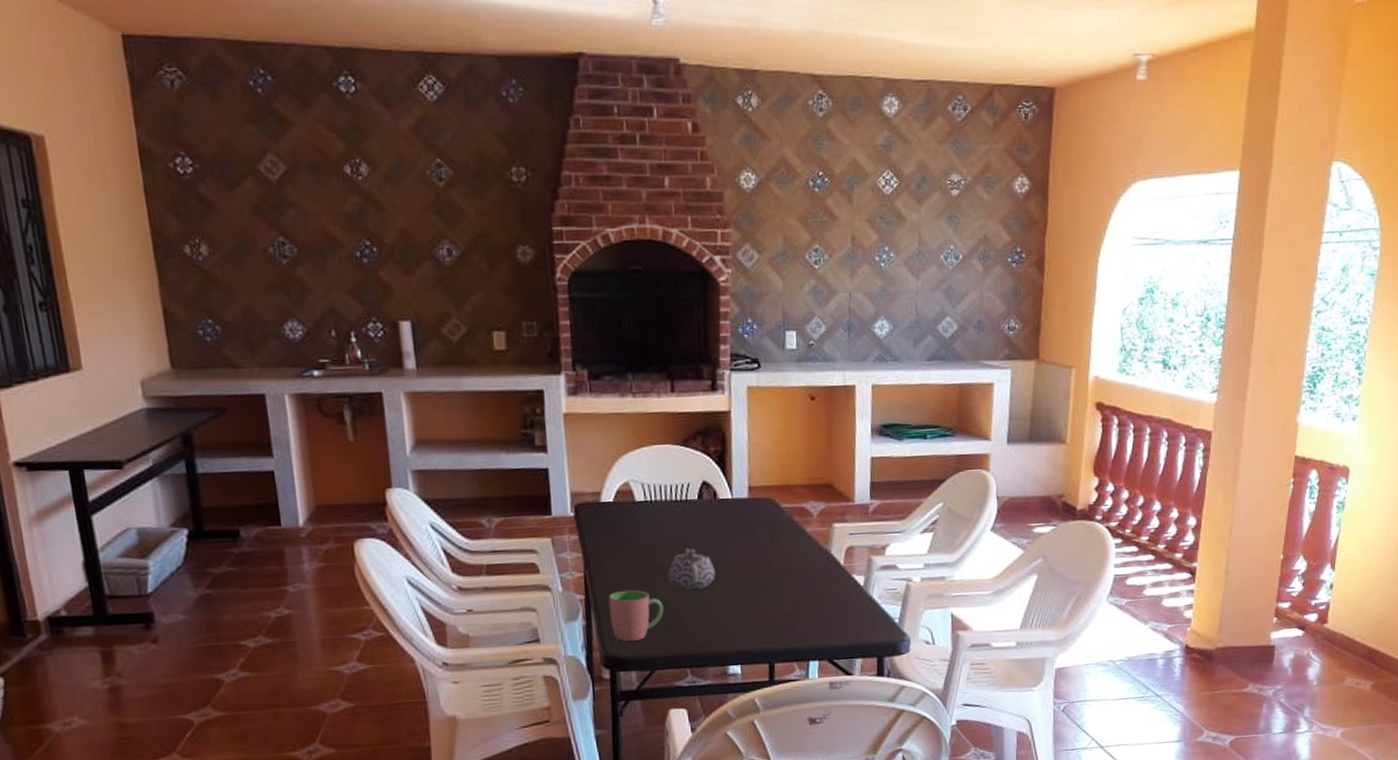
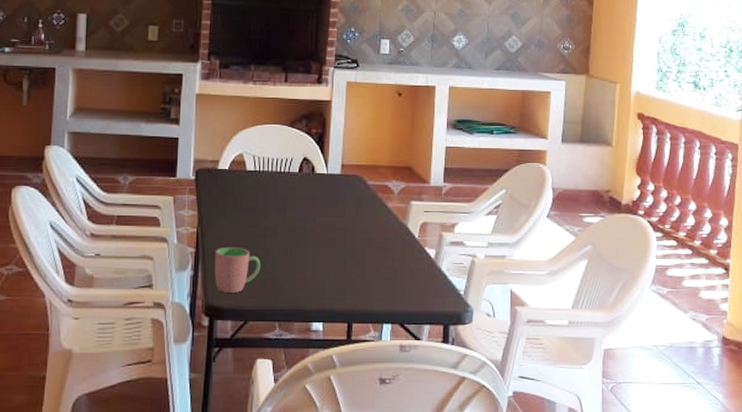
teapot: present [668,548,715,590] -> none [267,213,307,250]

